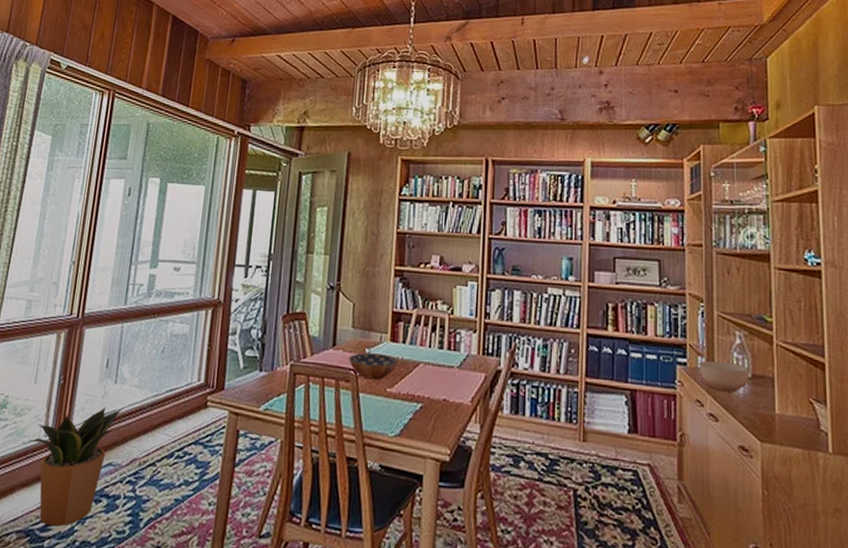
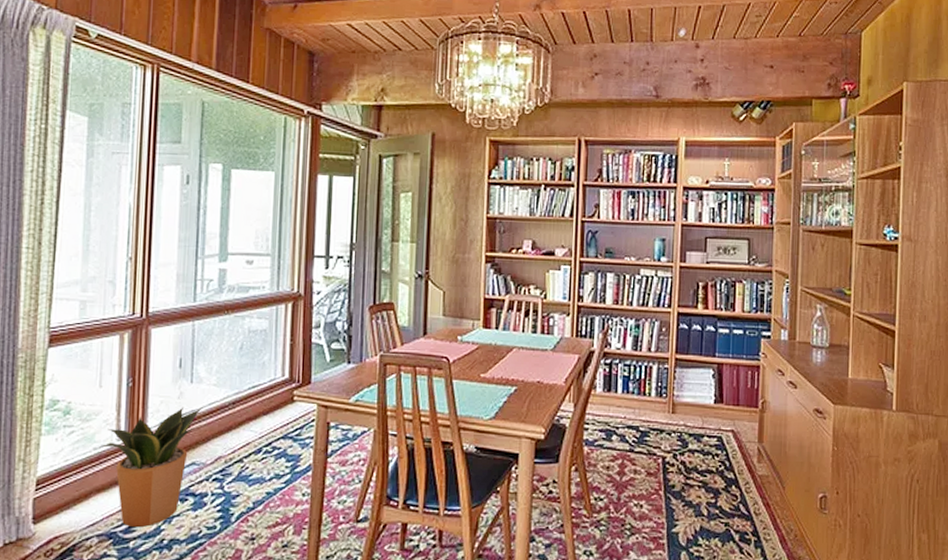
bowl: present [348,353,399,380] -> none [440,340,492,367]
bowl: present [698,360,750,393] -> none [781,333,828,361]

